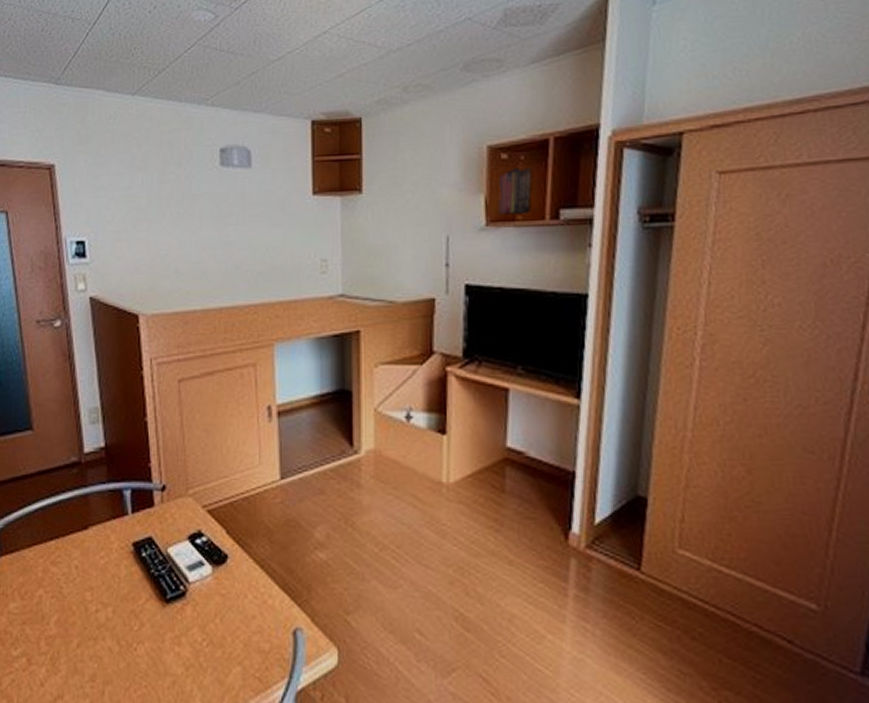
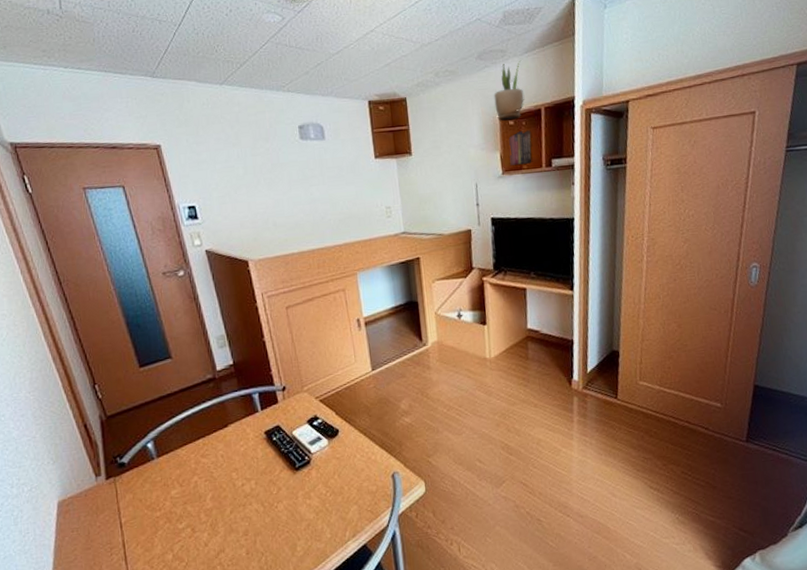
potted plant: none [482,73,525,155] -> present [494,60,524,122]

